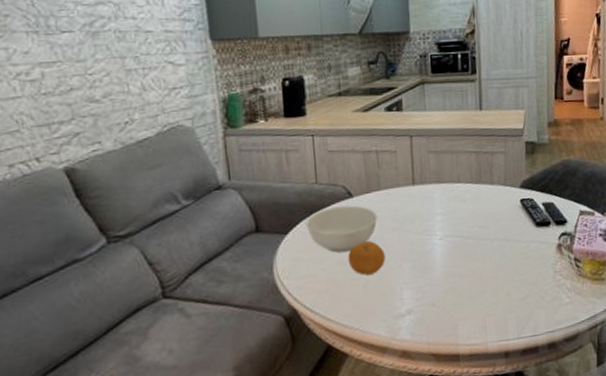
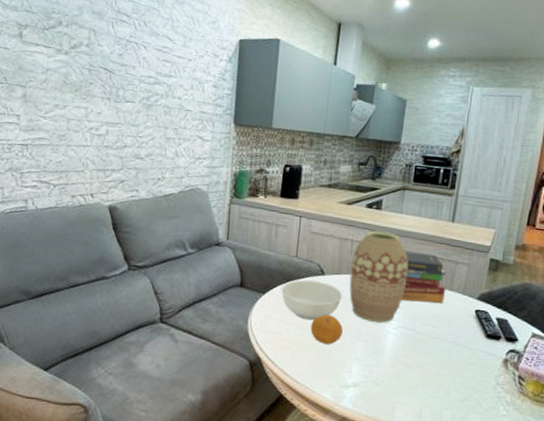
vase: none [380,134,444,238] -> present [349,230,409,324]
books: none [436,149,487,206] -> present [401,251,446,303]

